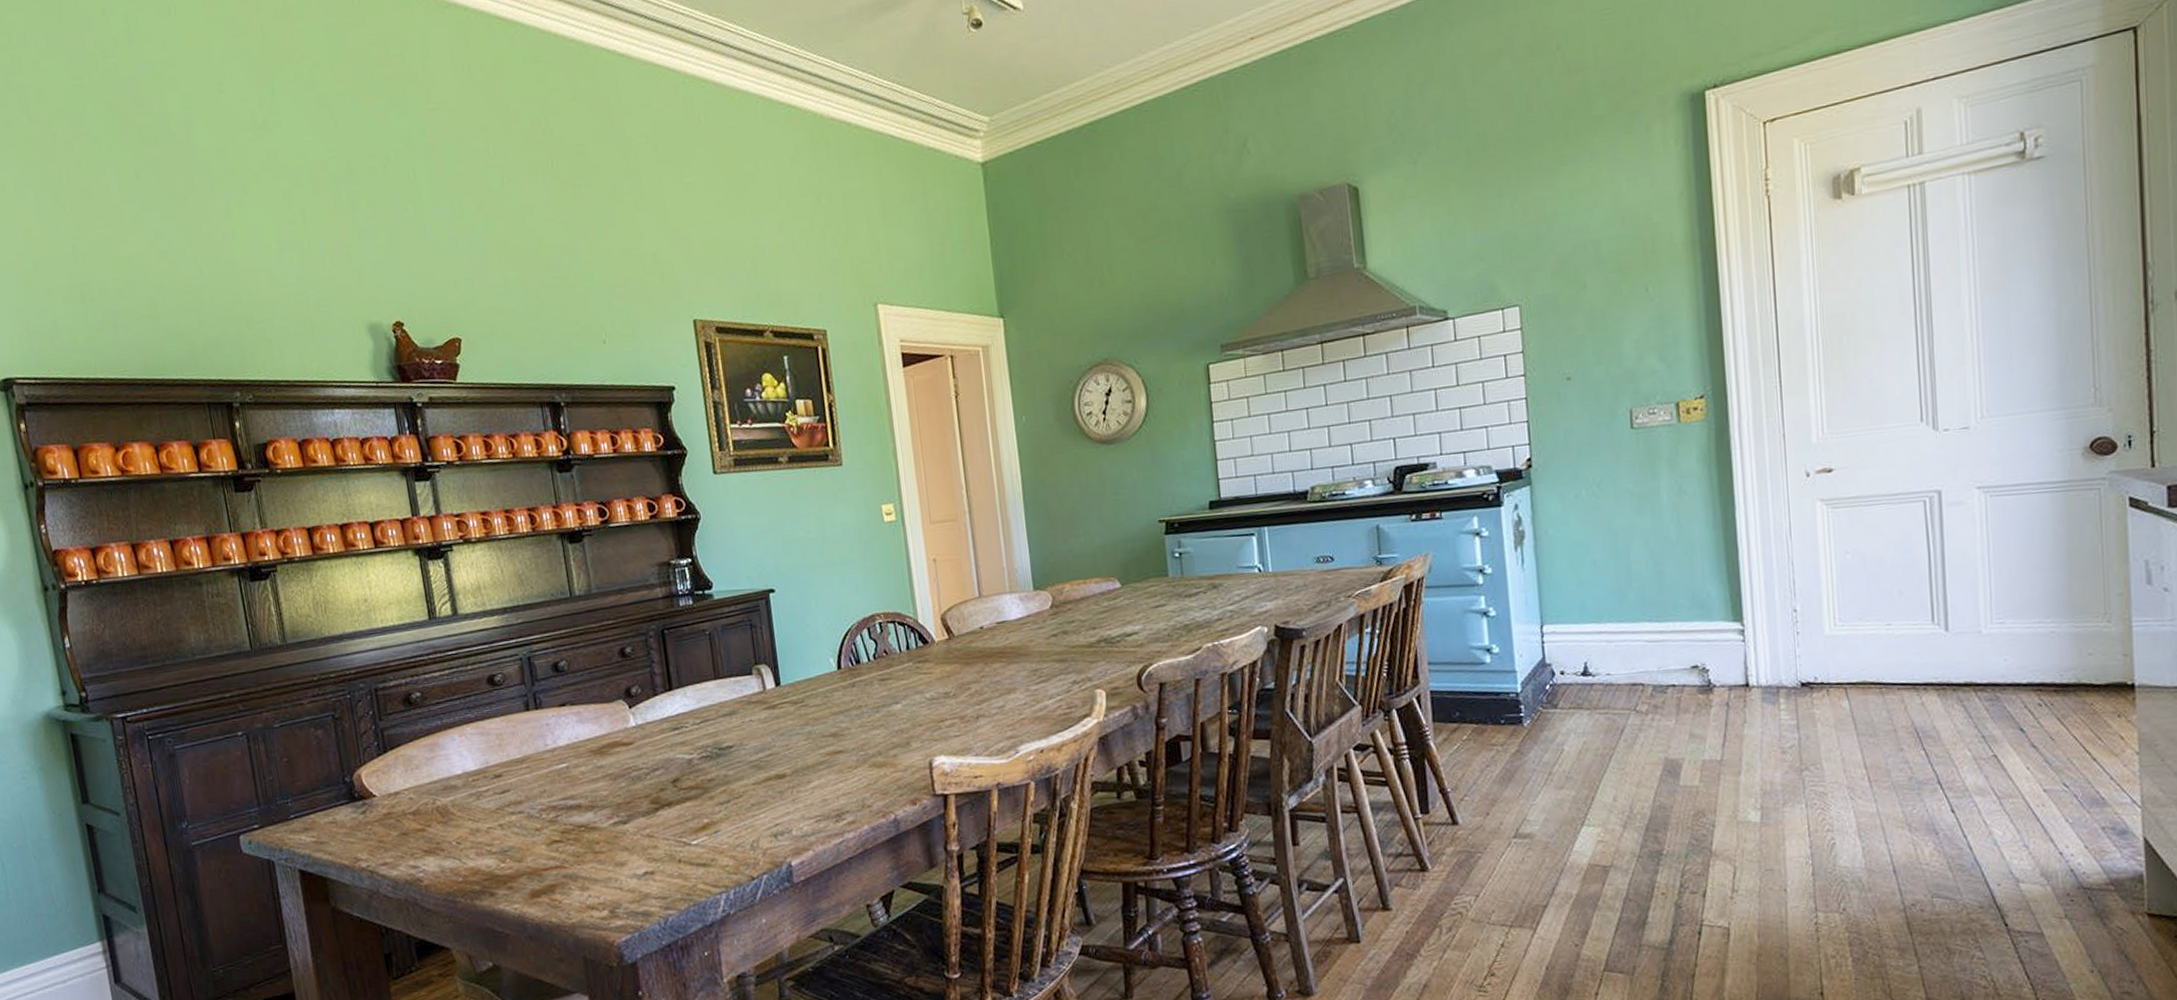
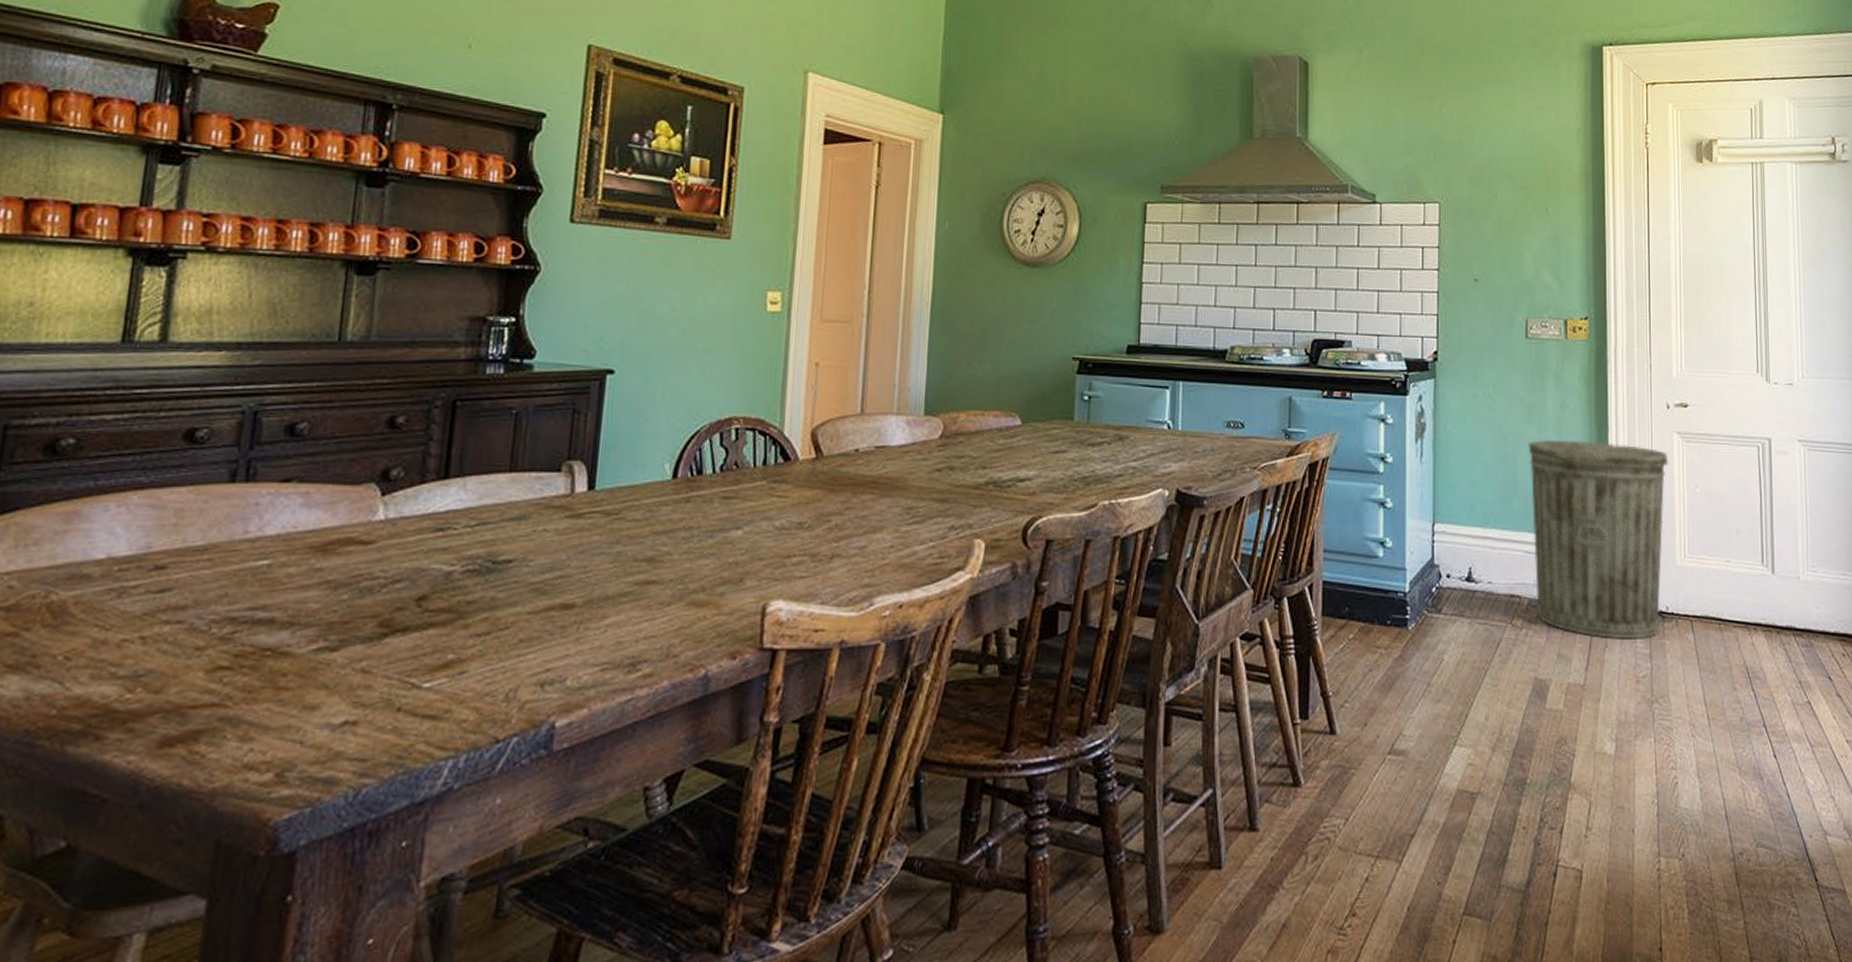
trash can: none [1642,520,1811,715] -> present [1529,439,1668,640]

